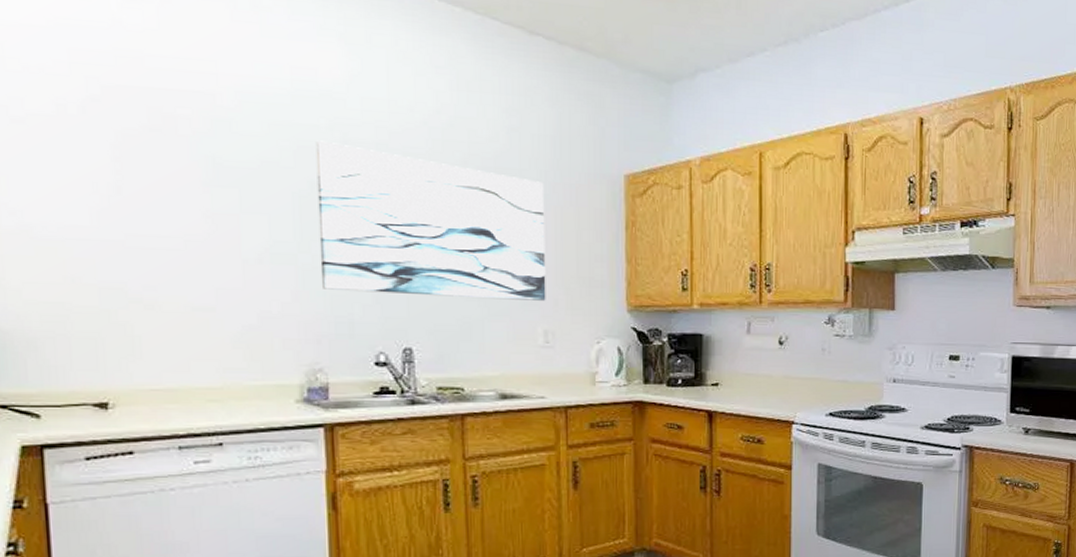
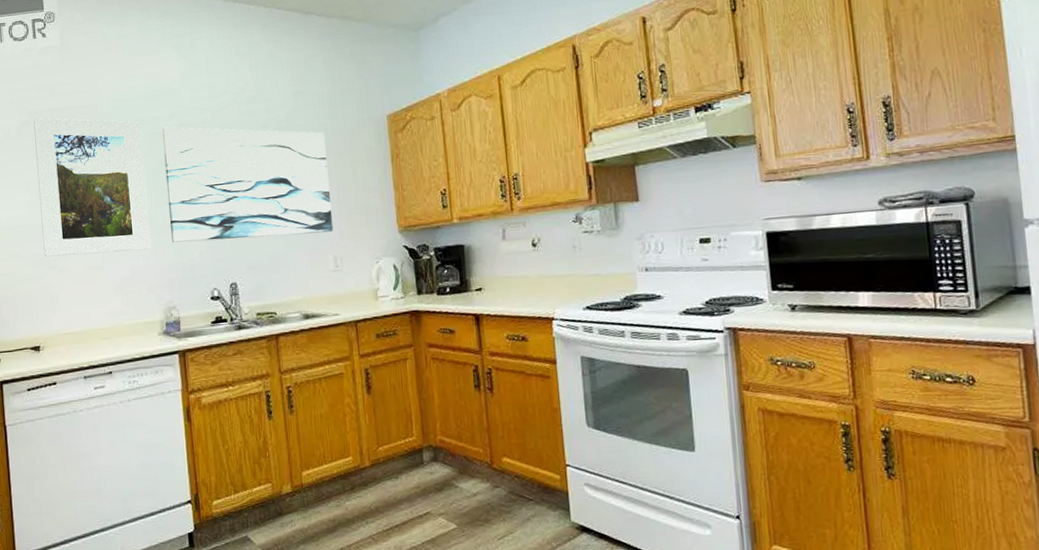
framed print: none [108,94,291,294] -> present [33,118,151,257]

